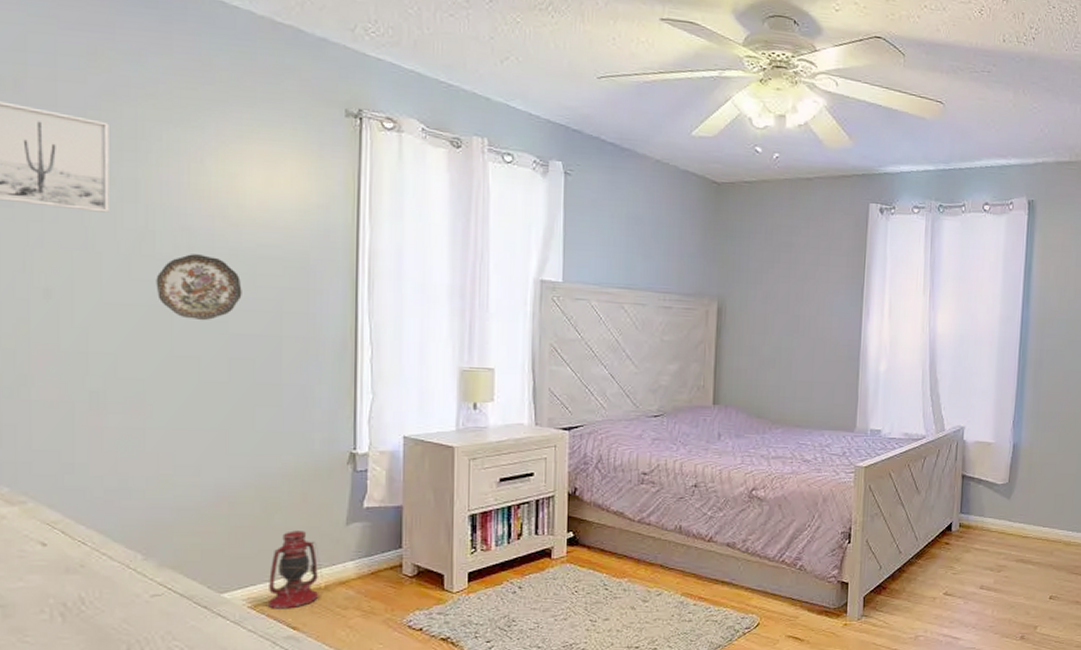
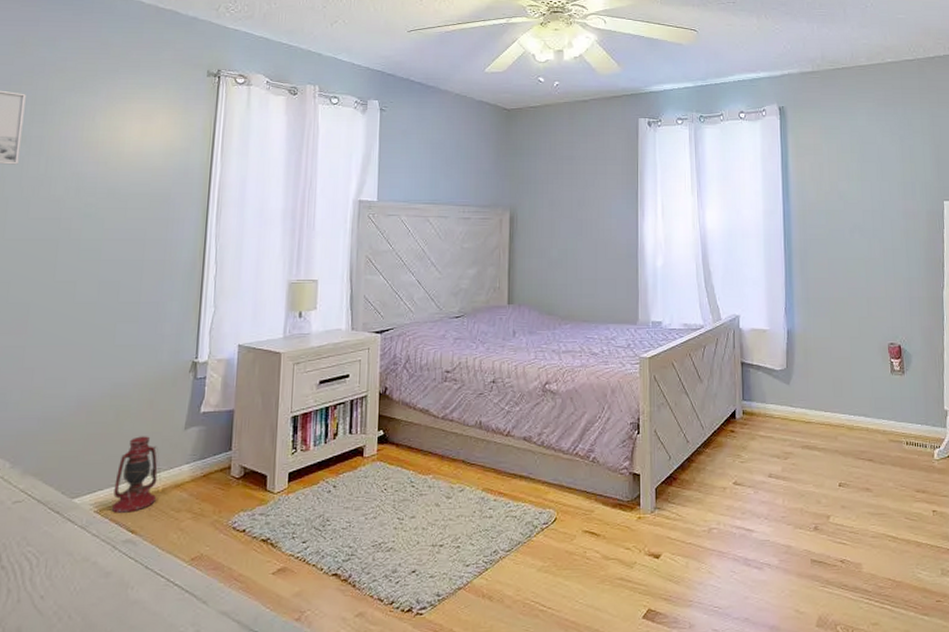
decorative plate: present [156,254,242,321] -> none [47,195,115,250]

